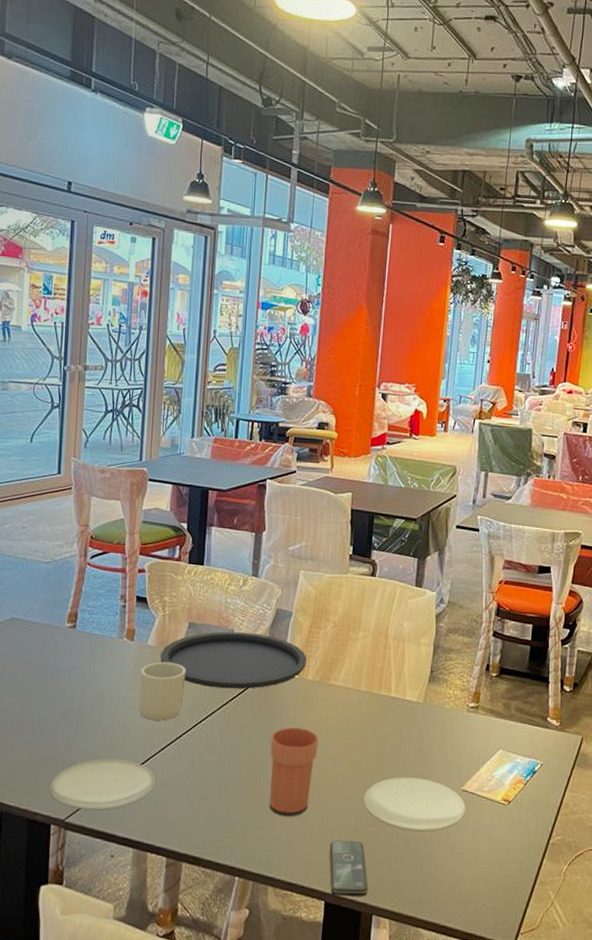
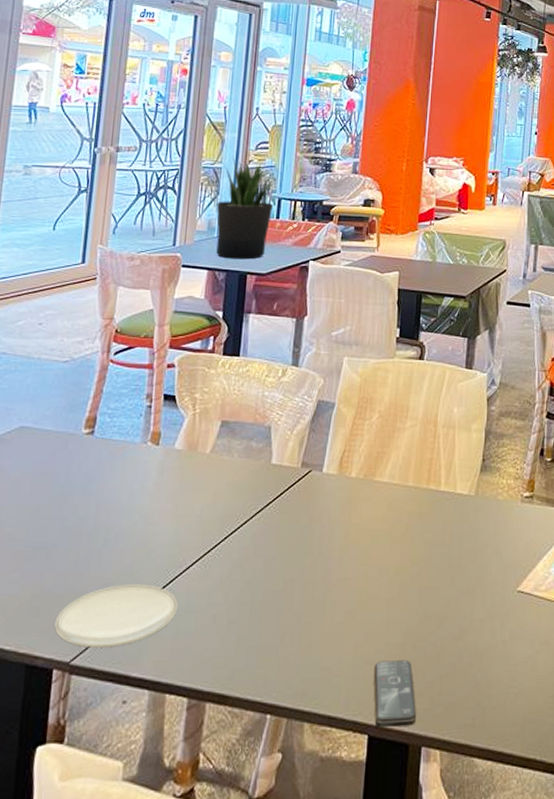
mug: present [139,661,186,721] -> none [162,467,217,535]
tray: present [160,631,307,689] -> none [188,429,351,493]
planter: none [178,377,233,476] -> present [216,156,275,260]
cup: present [270,727,319,816] -> none [307,533,362,636]
plate: present [364,777,466,832] -> none [412,581,522,643]

